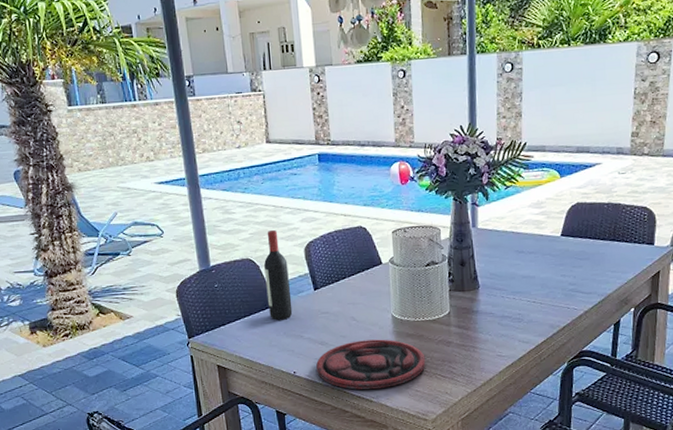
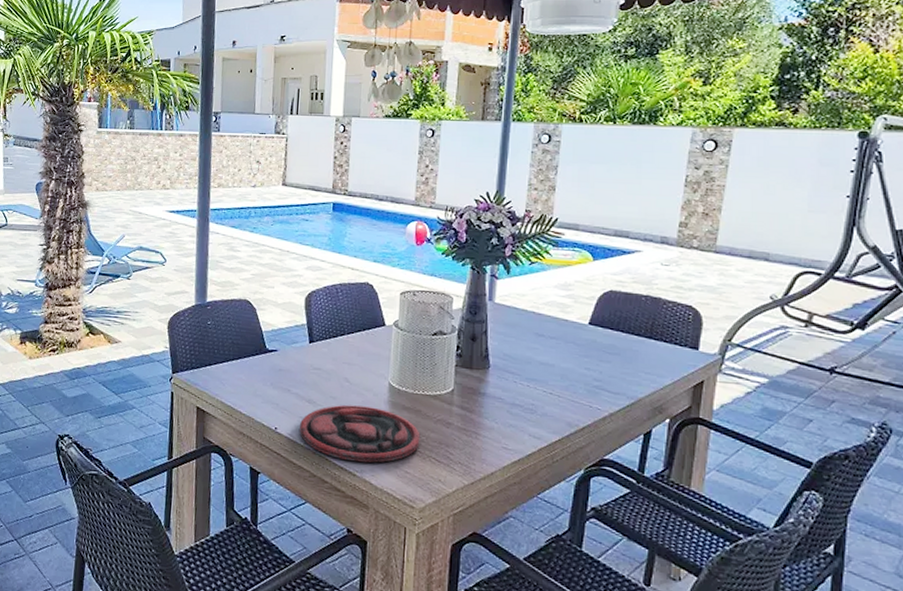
wine bottle: present [264,230,293,321] -> none [259,274,286,370]

